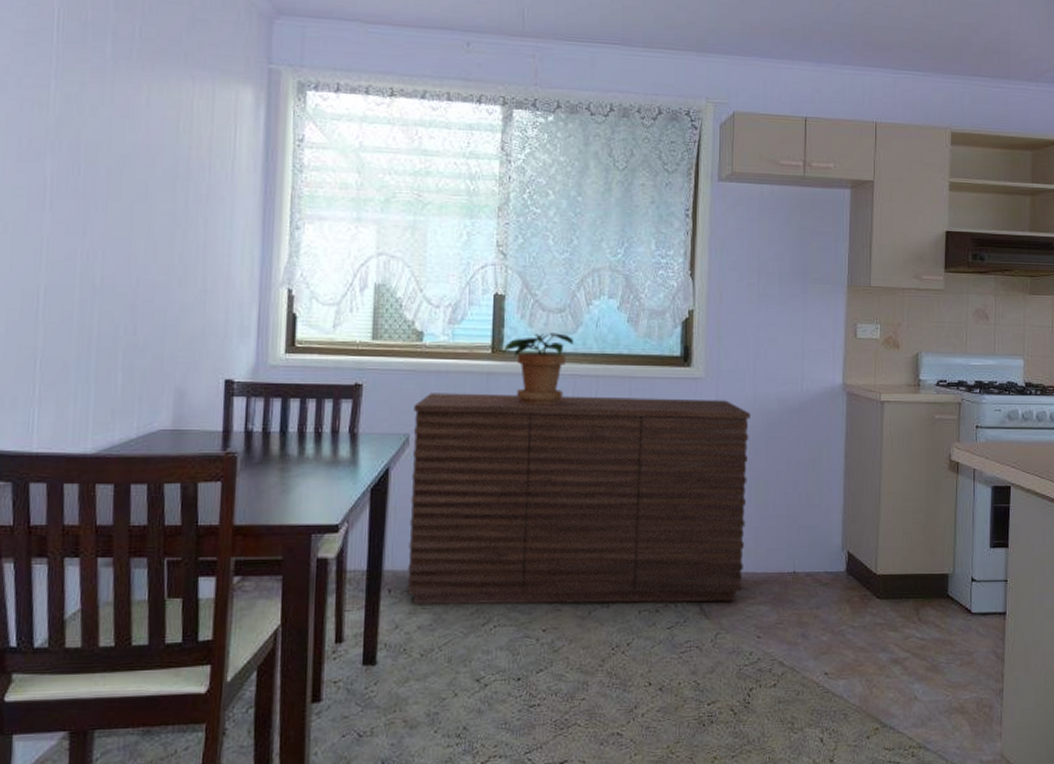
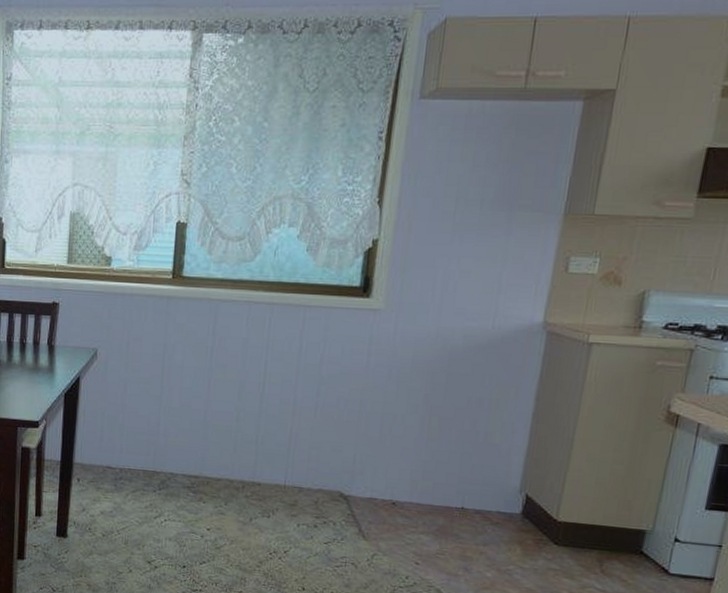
sideboard: present [407,393,751,605] -> none [93,313,431,528]
potted plant: present [503,333,573,405] -> none [183,260,251,330]

